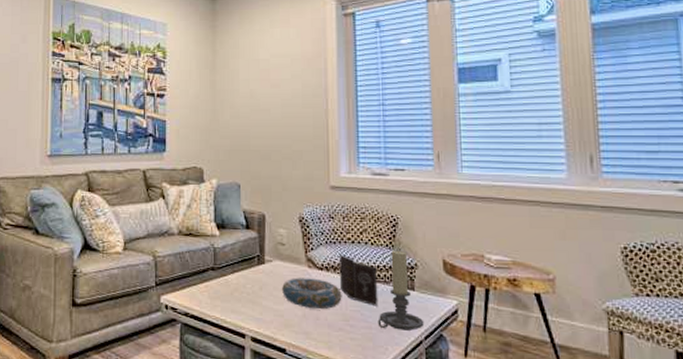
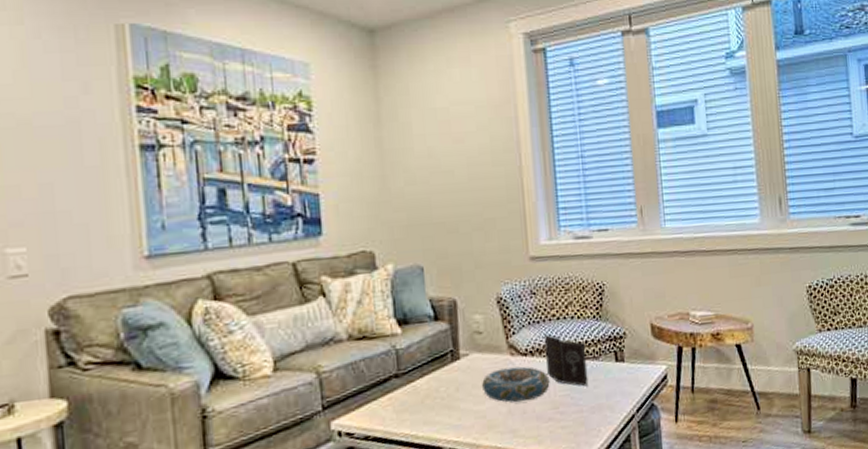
candle holder: present [377,250,424,331] -> none [589,320,636,409]

